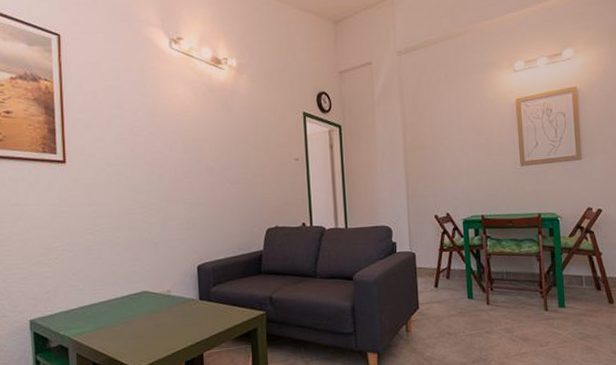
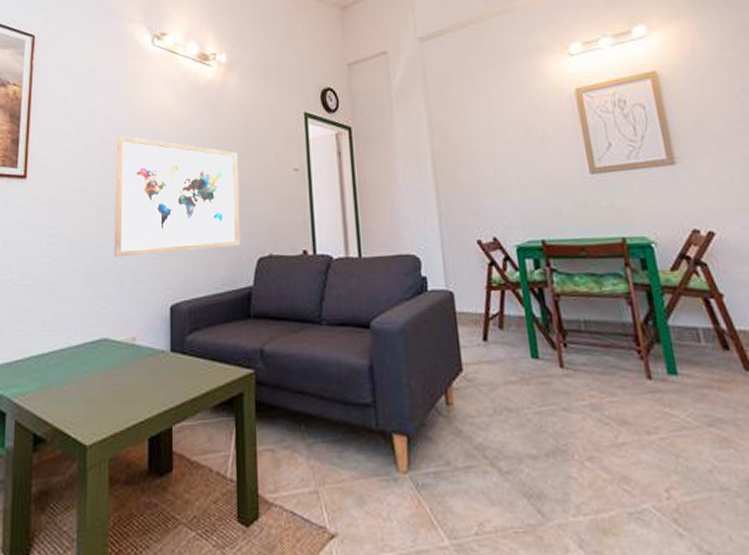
wall art: none [143,127,253,229] -> present [114,134,241,258]

